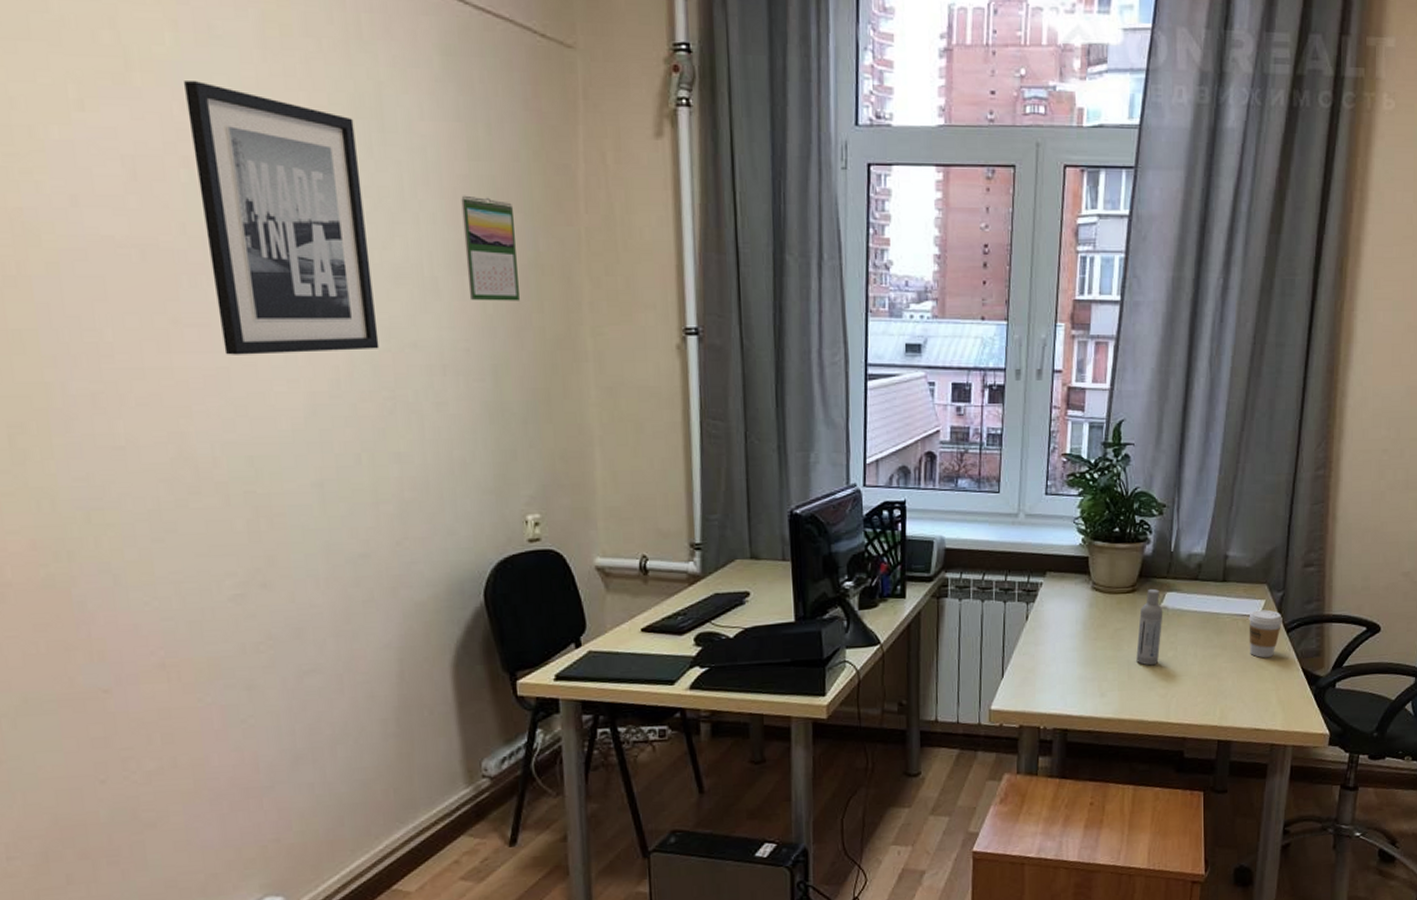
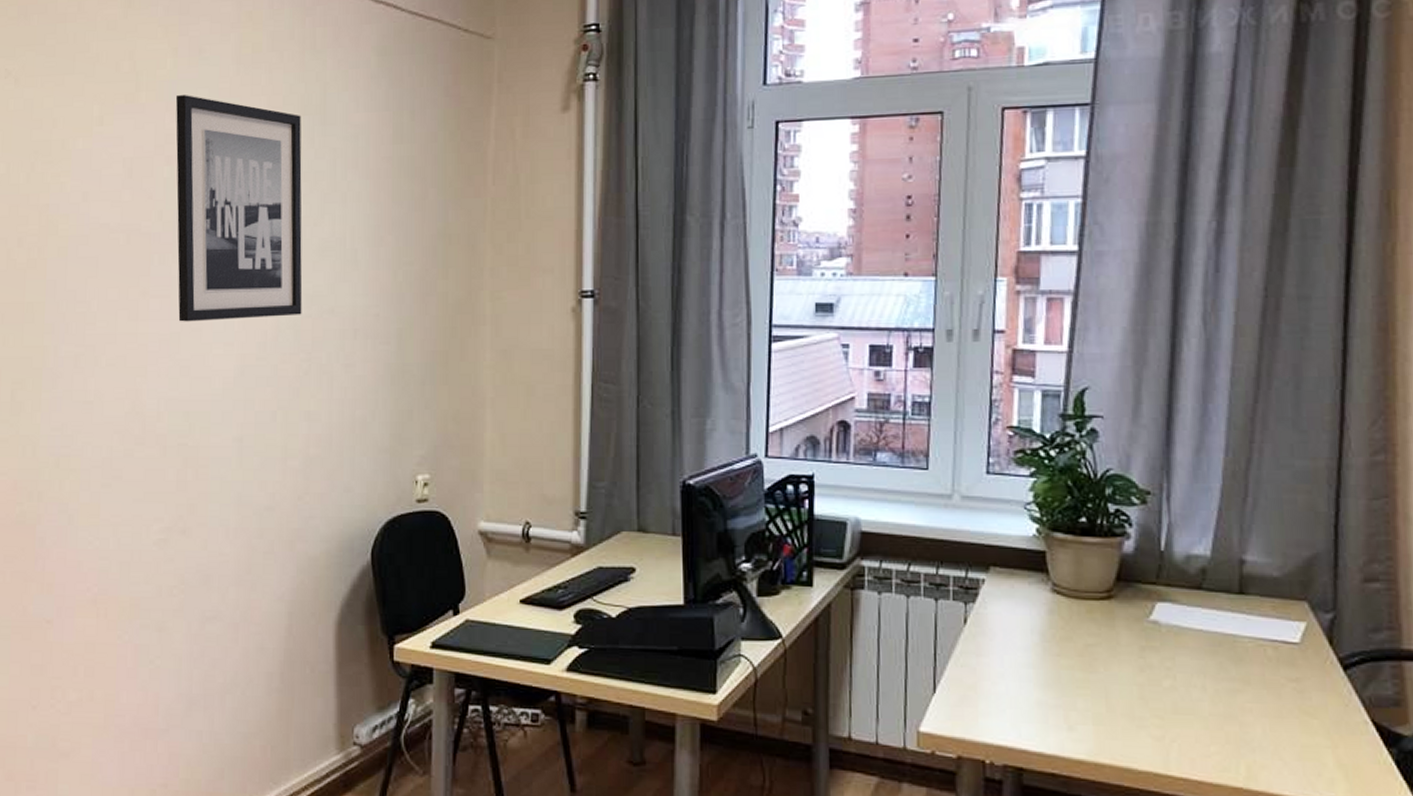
calendar: present [461,195,520,301] -> none [383,175,427,270]
bottle: present [1136,588,1163,666] -> none [1116,596,1154,697]
coffee cup: present [1249,609,1282,659] -> none [1282,635,1336,702]

